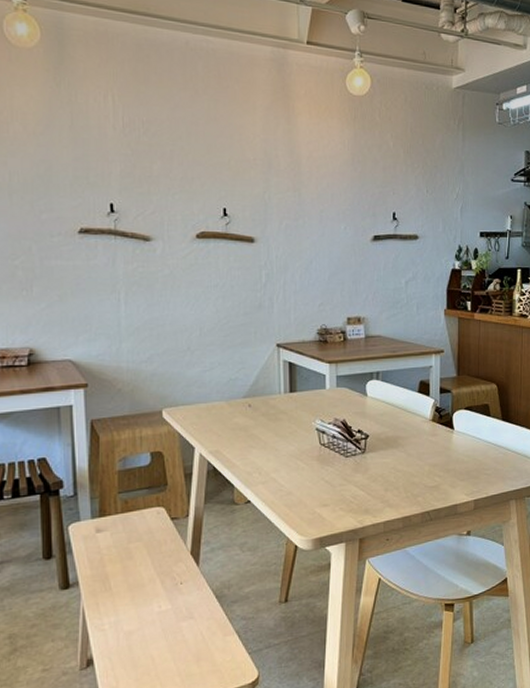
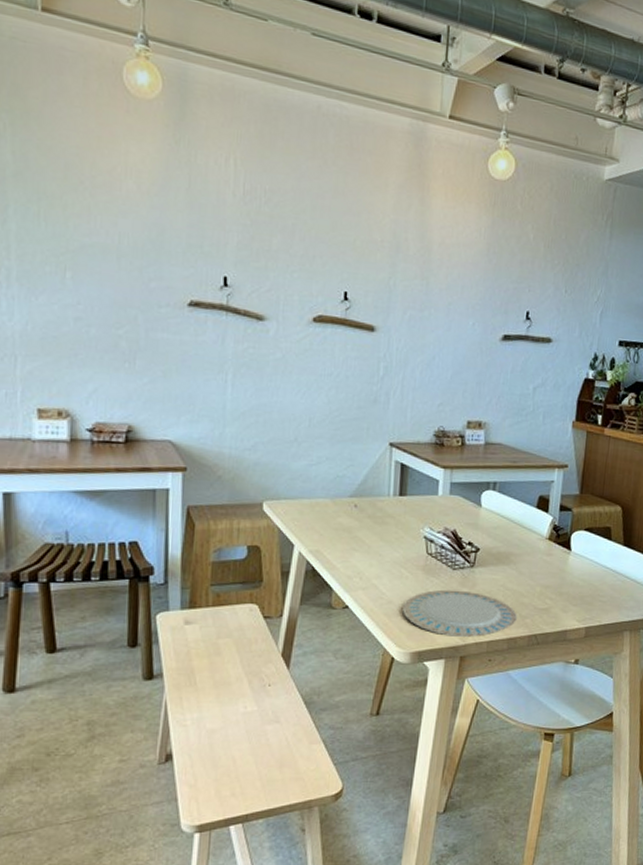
plate: none [302,476,409,521] -> present [403,589,517,637]

